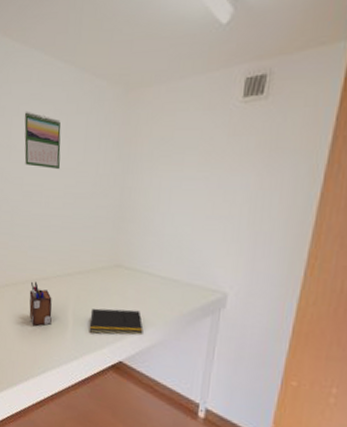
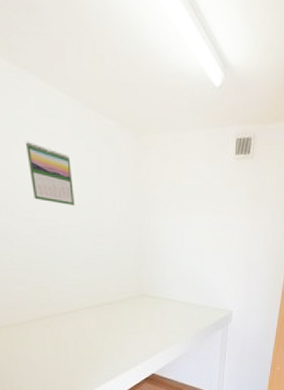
desk organizer: present [29,281,52,327] -> none [57,315,85,356]
notepad: present [89,308,144,336] -> none [122,331,170,354]

